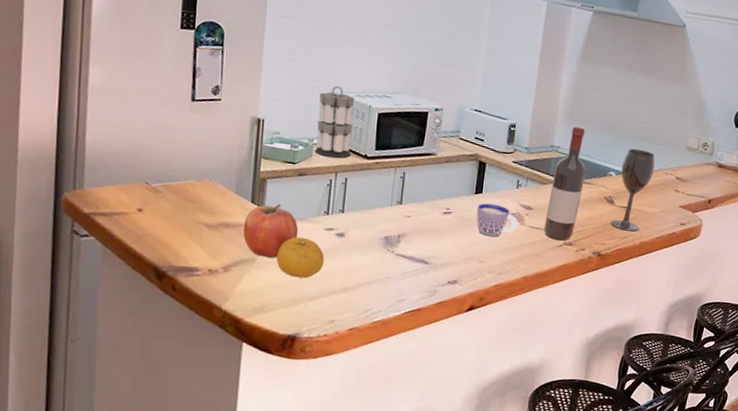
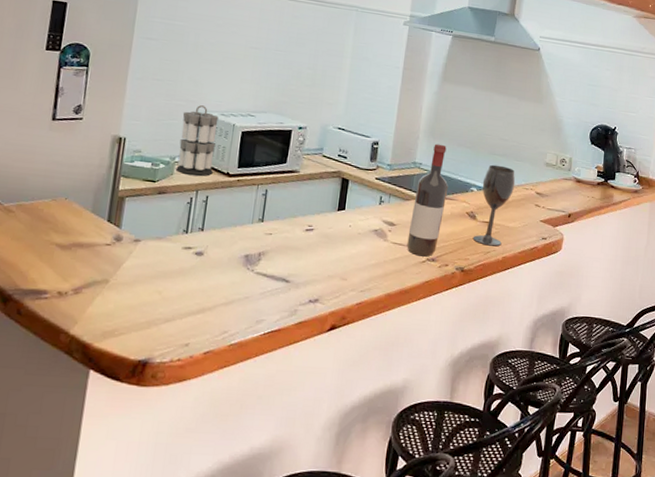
fruit: present [243,203,299,258] -> none [97,222,156,279]
fruit: present [276,237,325,279] -> none [131,256,182,300]
cup: present [476,203,518,237] -> none [338,219,381,254]

